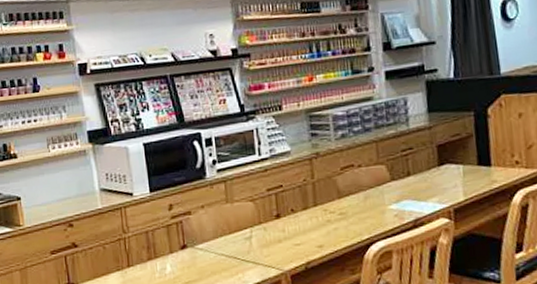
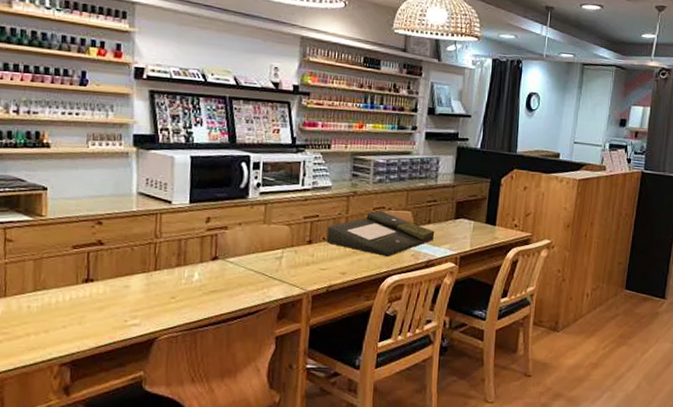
document tray: none [294,170,418,221] -> present [326,211,435,257]

